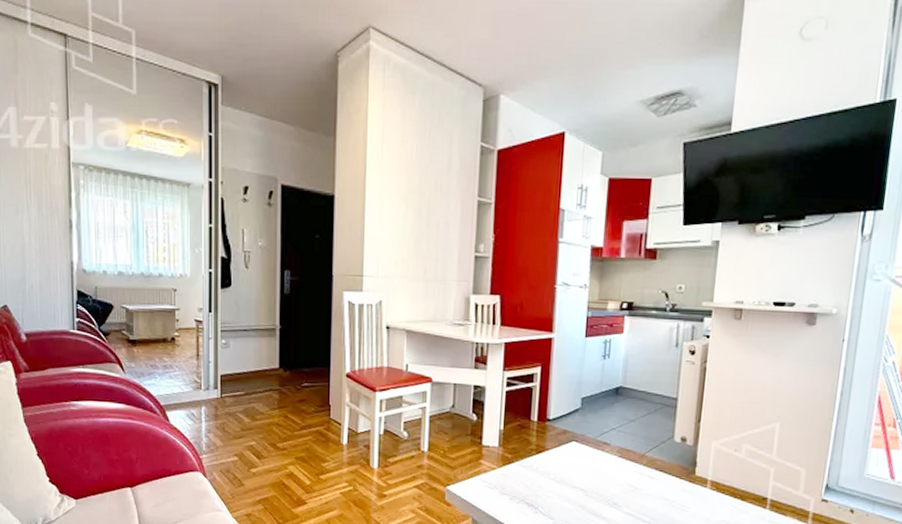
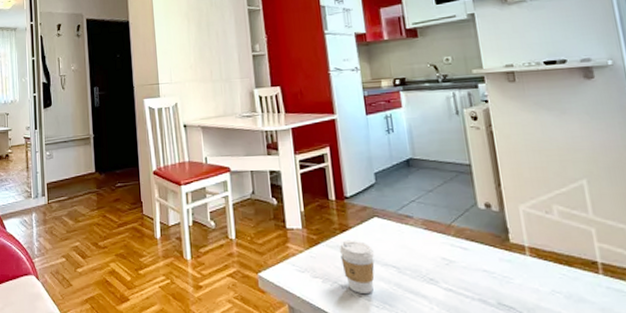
coffee cup: none [532,461,566,512] -> present [340,240,375,293]

